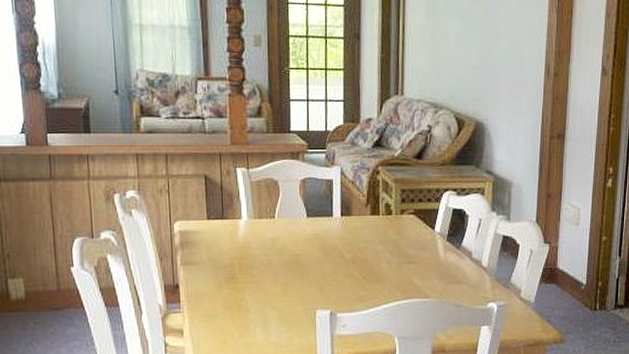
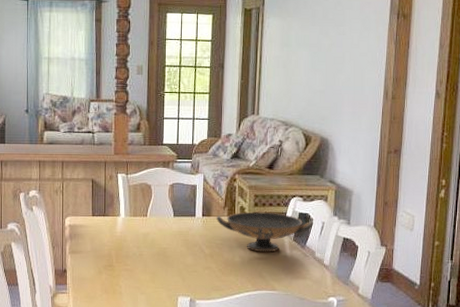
decorative bowl: none [358,209,469,255] -> present [216,212,313,252]

